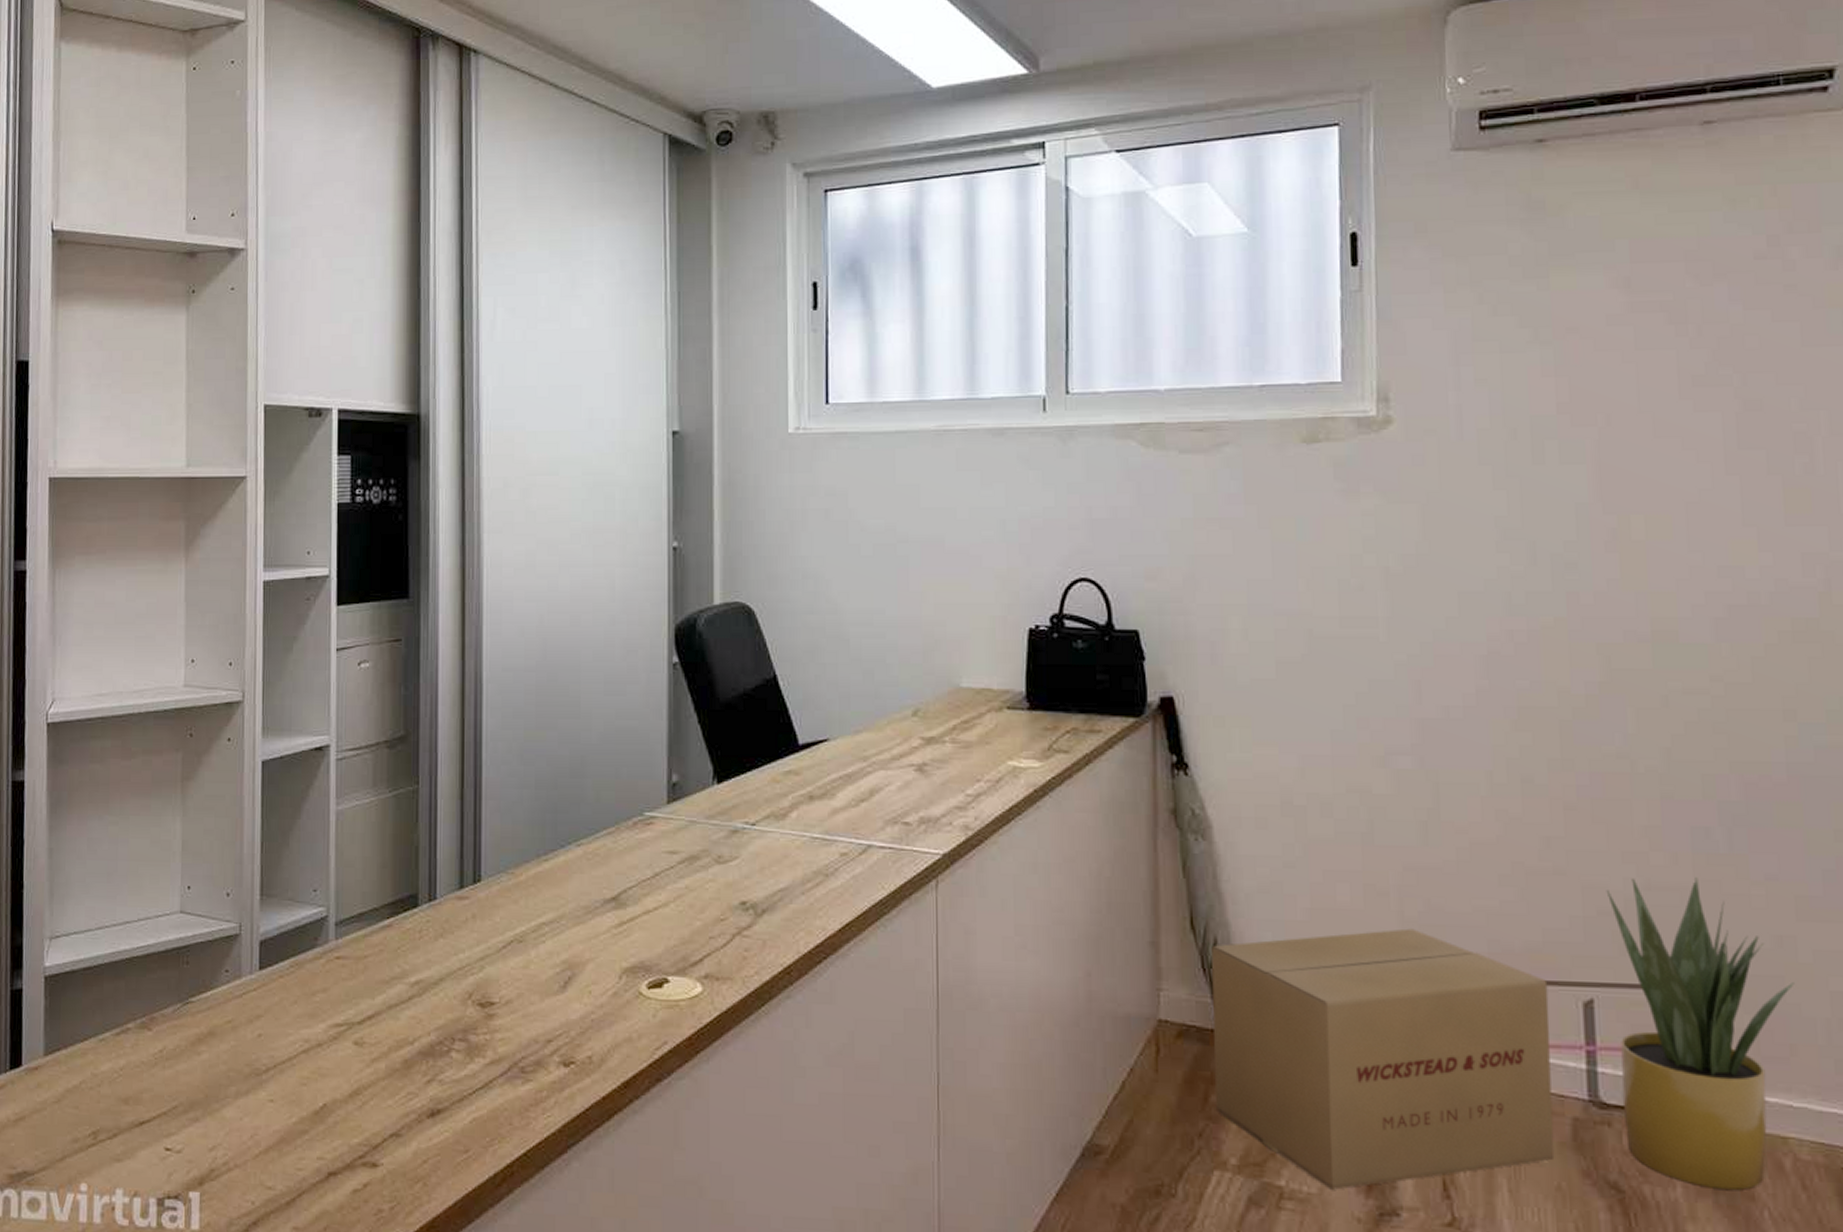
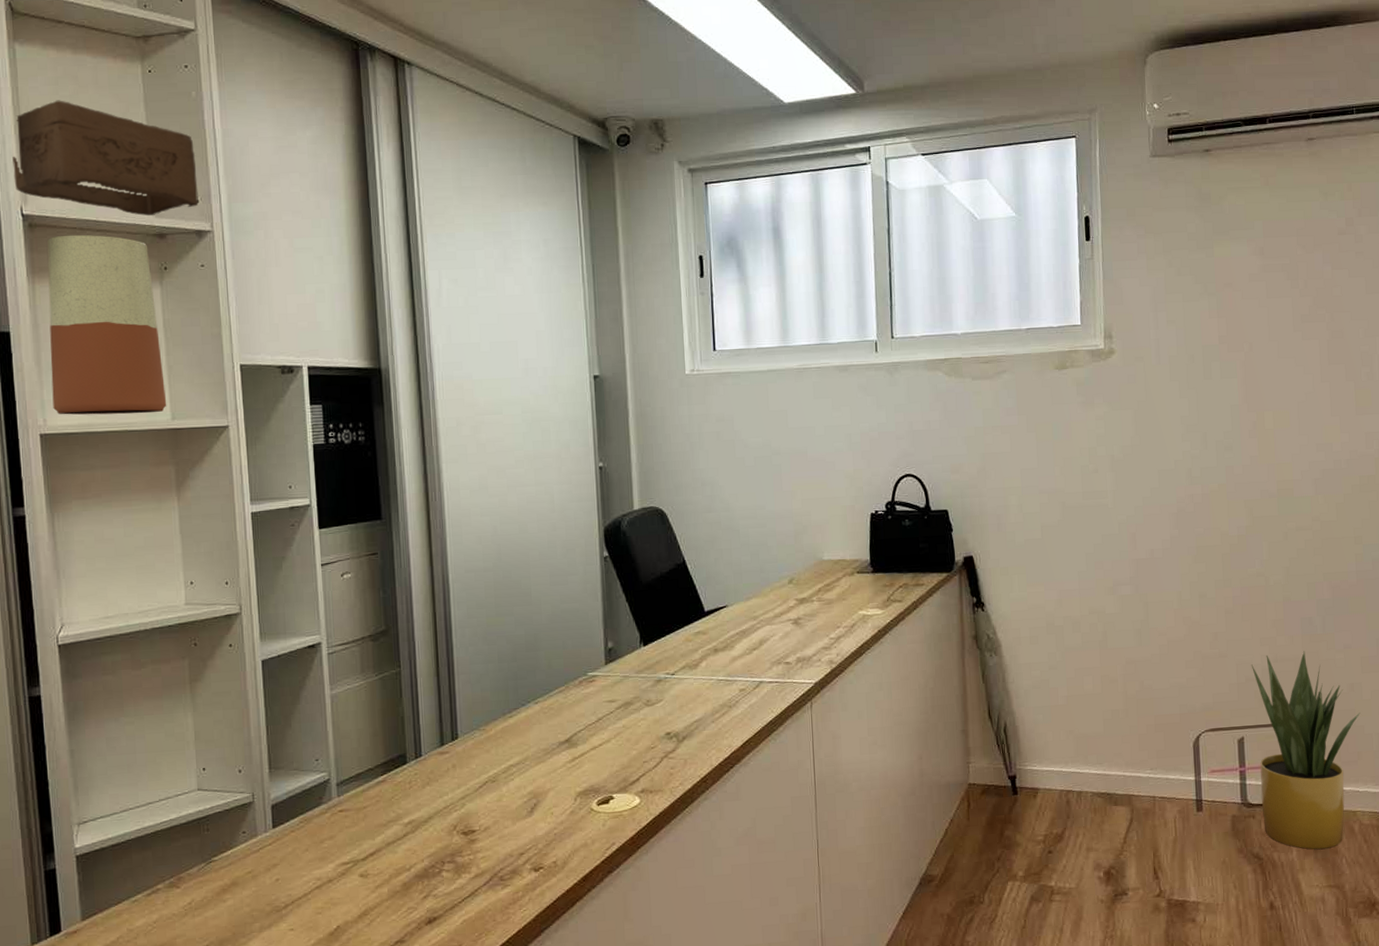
decorative box: none [47,102,235,232] -> present [12,100,199,216]
vase: none [65,252,183,459] -> present [46,234,167,415]
box: present [1211,928,1555,1190] -> none [1003,702,1221,884]

